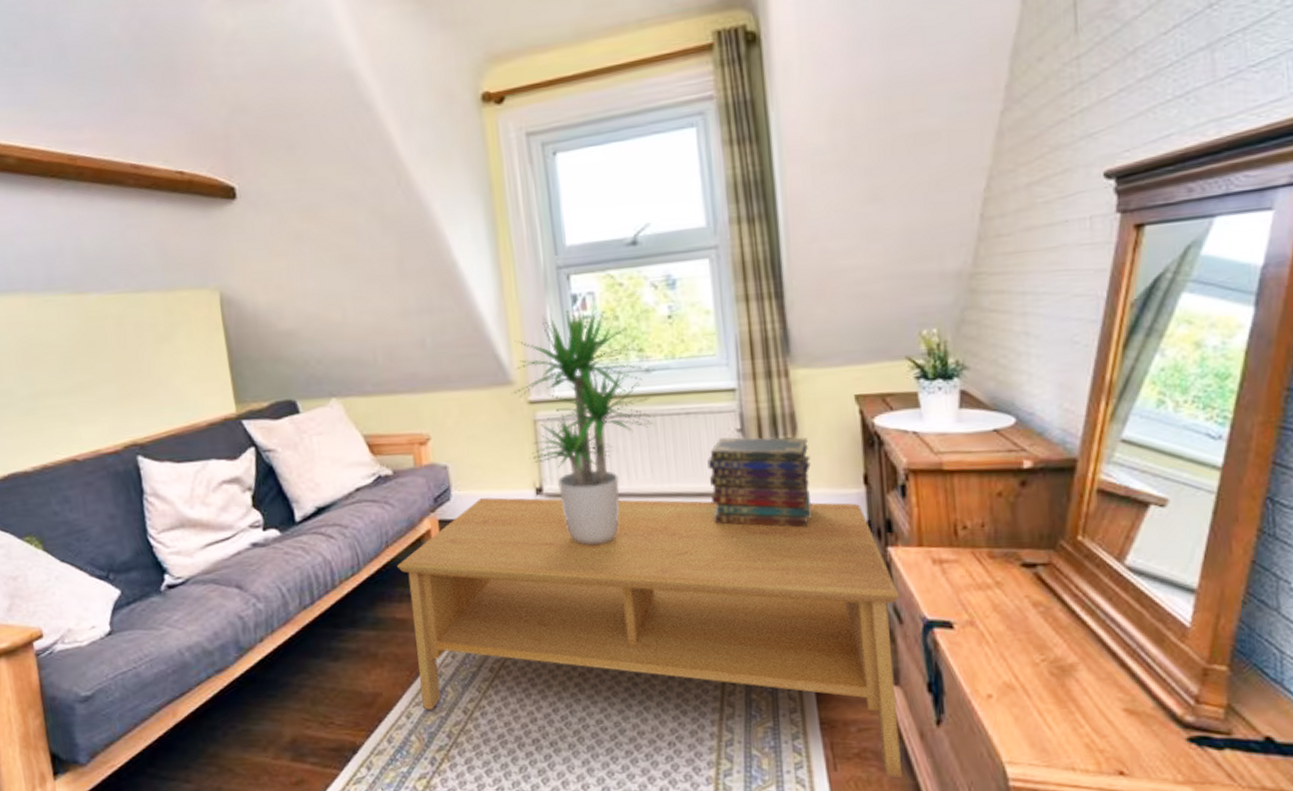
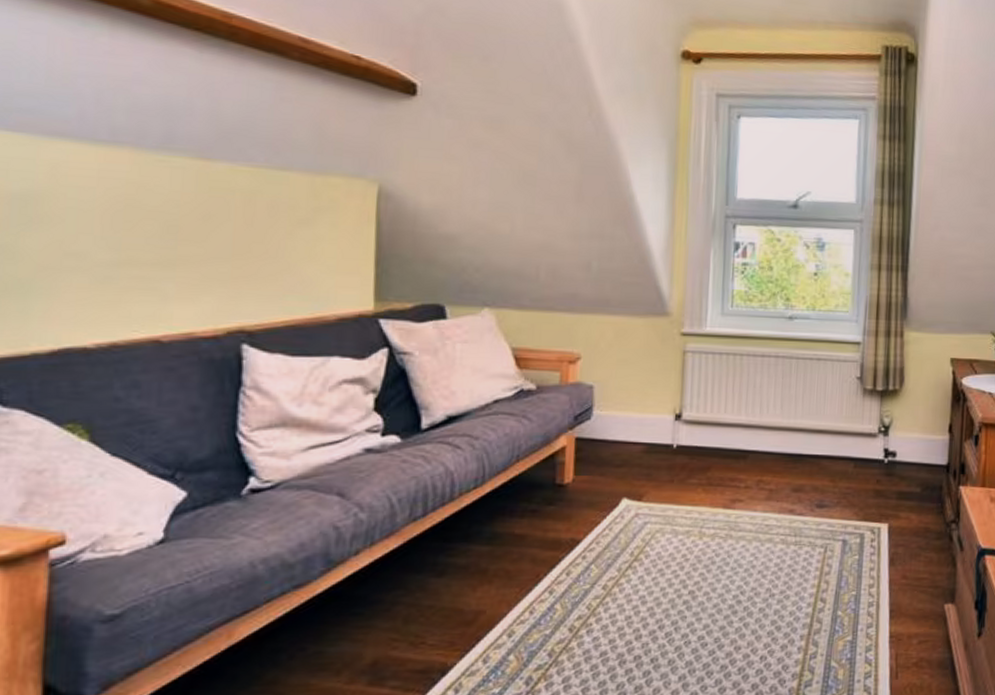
coffee table: present [396,497,902,779] -> none [524,420,964,684]
potted plant: present [511,306,655,545] -> none [666,253,791,470]
book stack: present [707,437,811,528] -> none [827,383,911,466]

